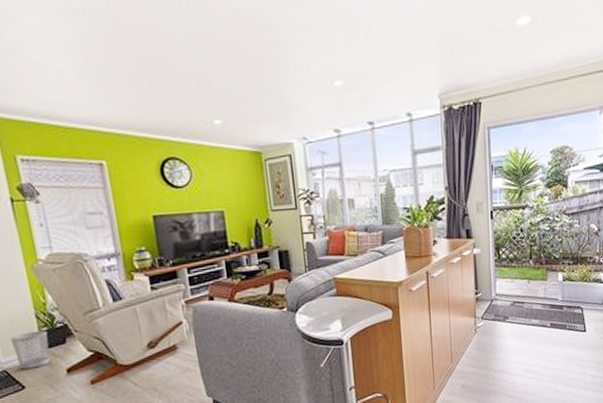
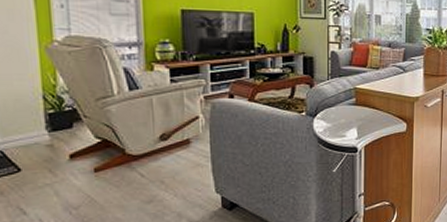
wastebasket: present [10,330,51,370] -> none [11,113,54,151]

